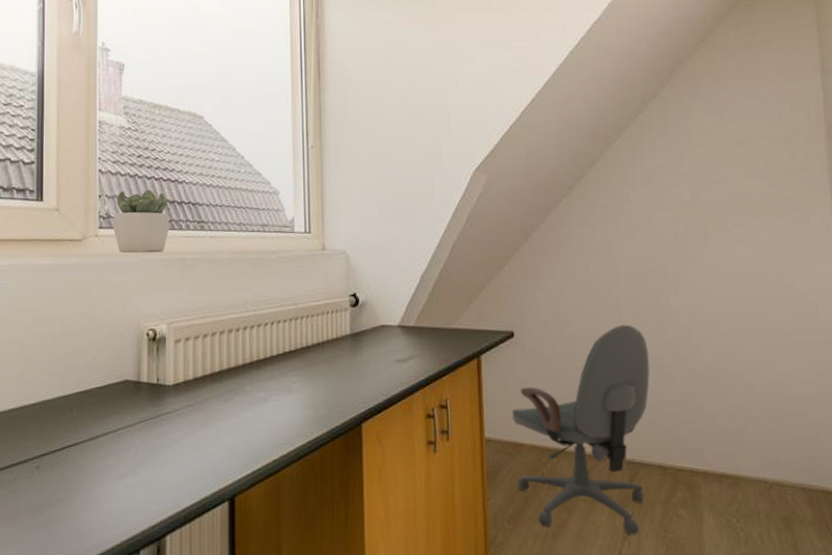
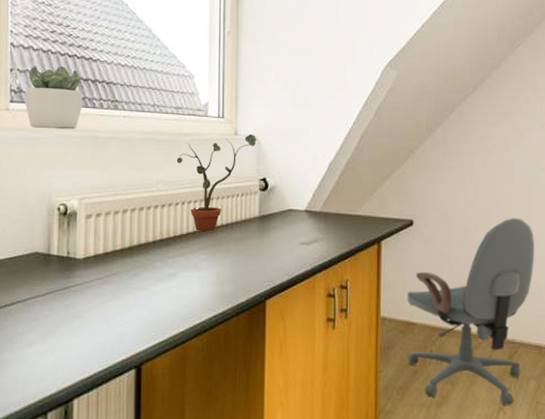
potted plant: none [264,248,345,352] -> present [176,133,257,231]

